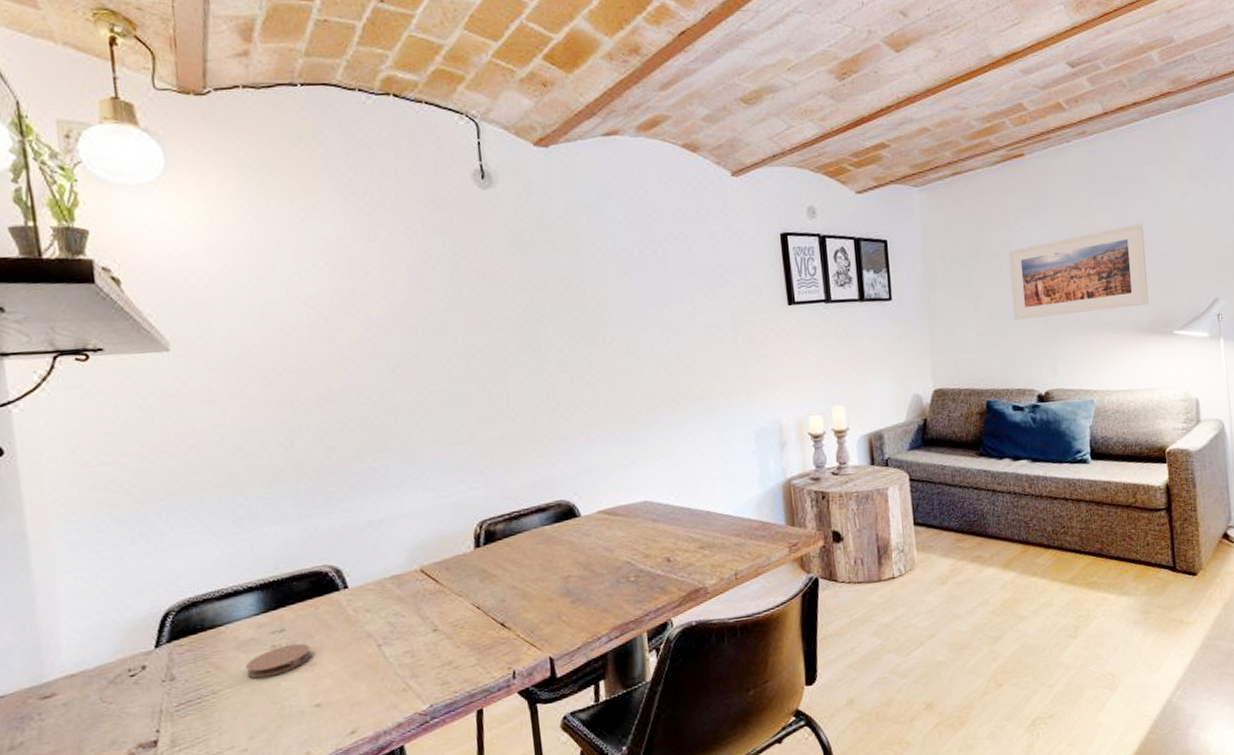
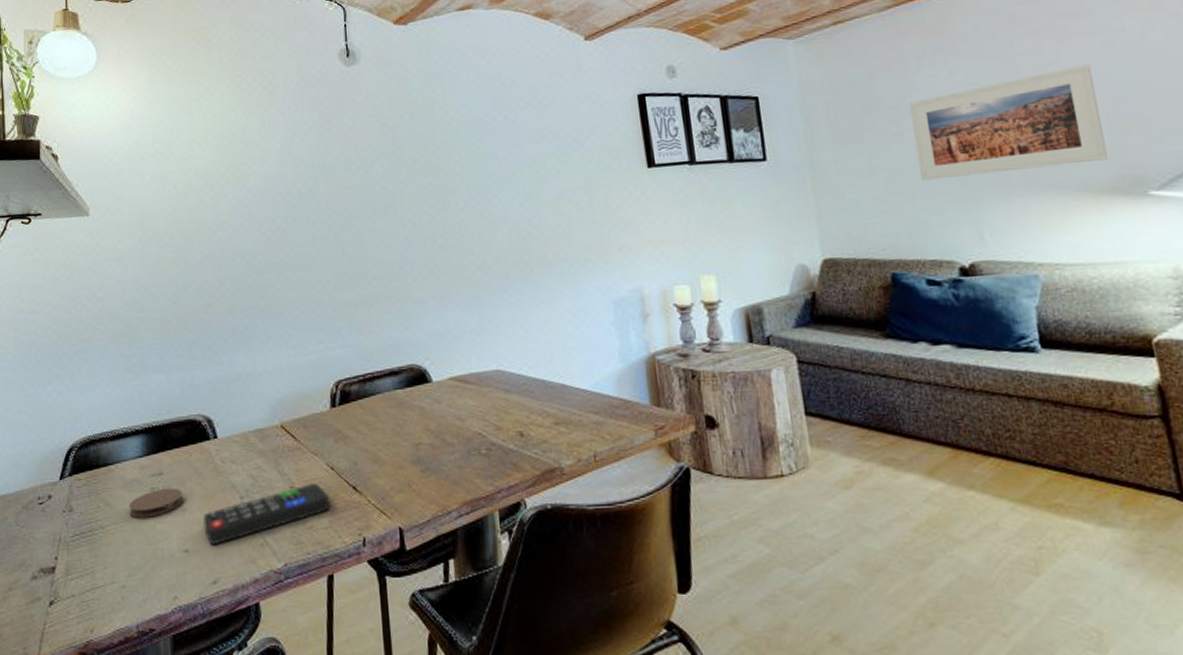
remote control: none [335,624,478,697] -> present [202,484,331,546]

